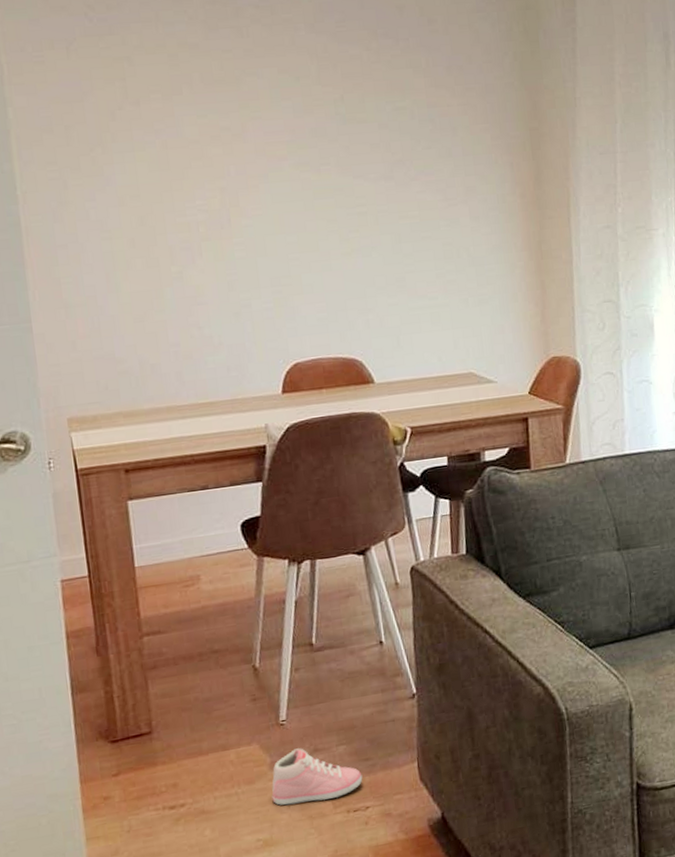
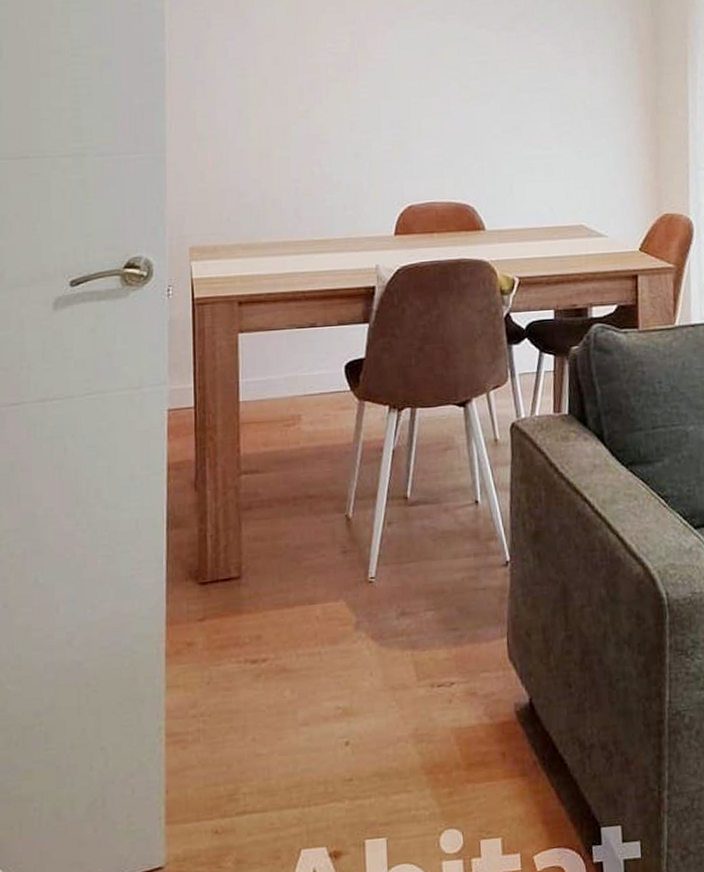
sneaker: present [271,748,363,805] -> none [355,609,449,672]

